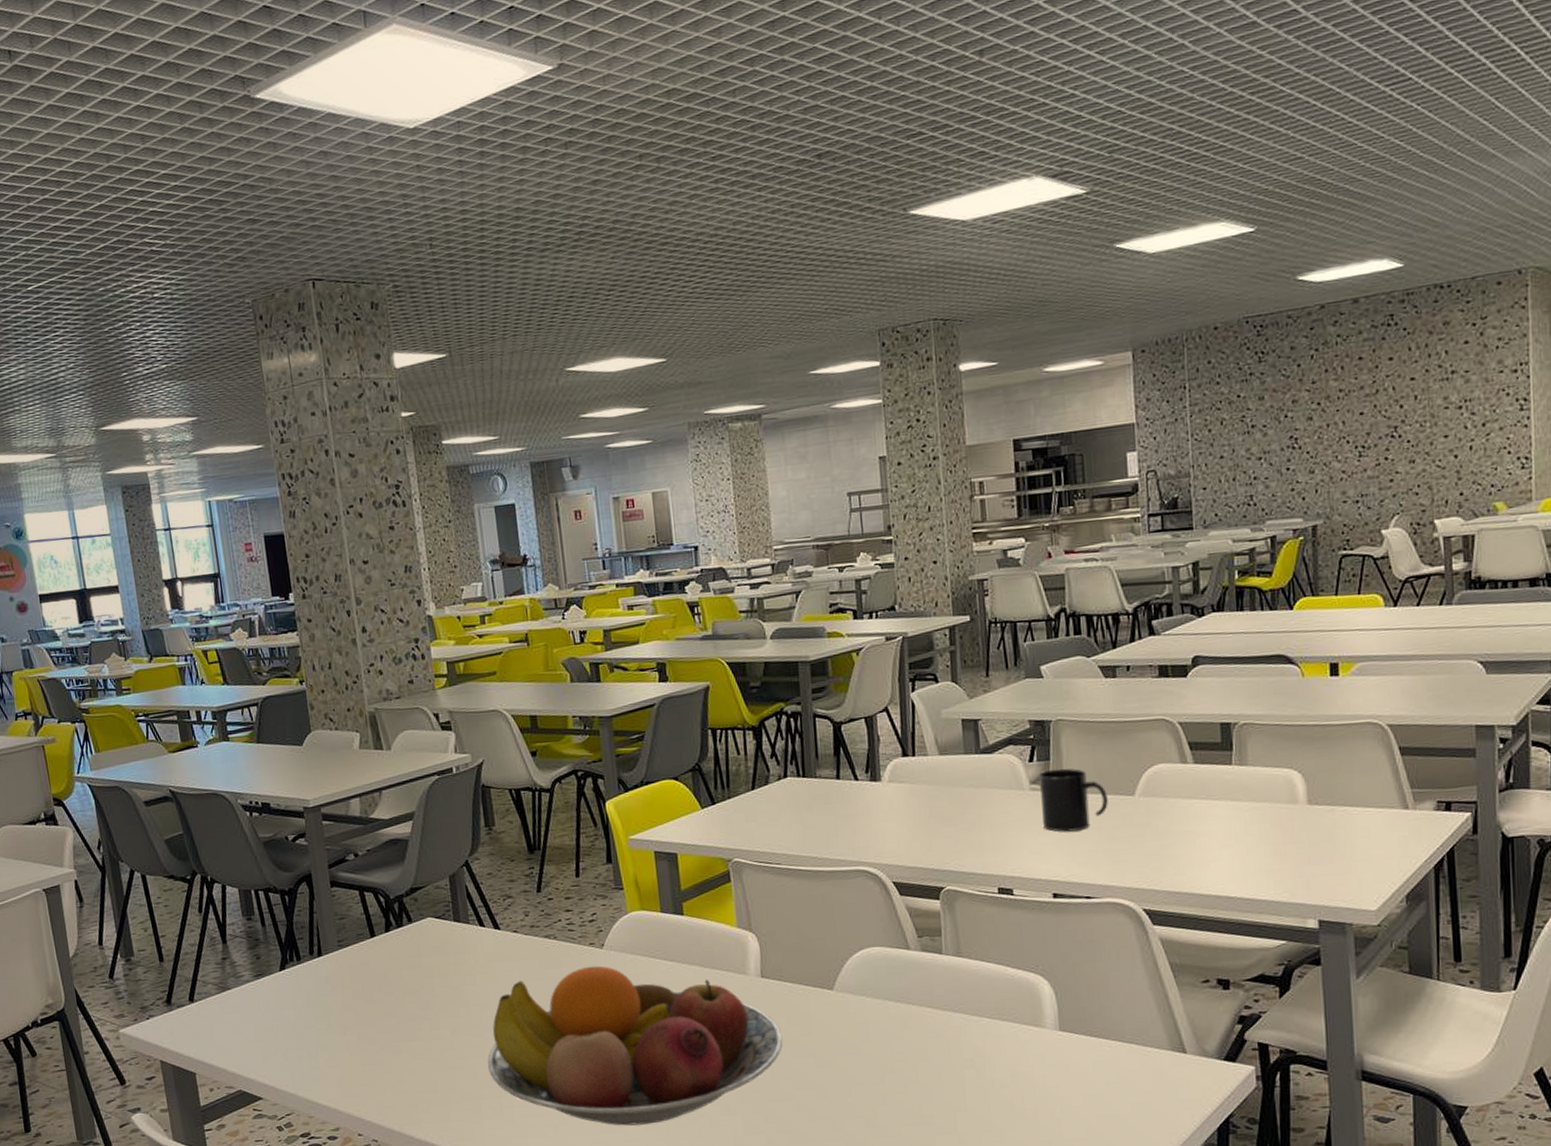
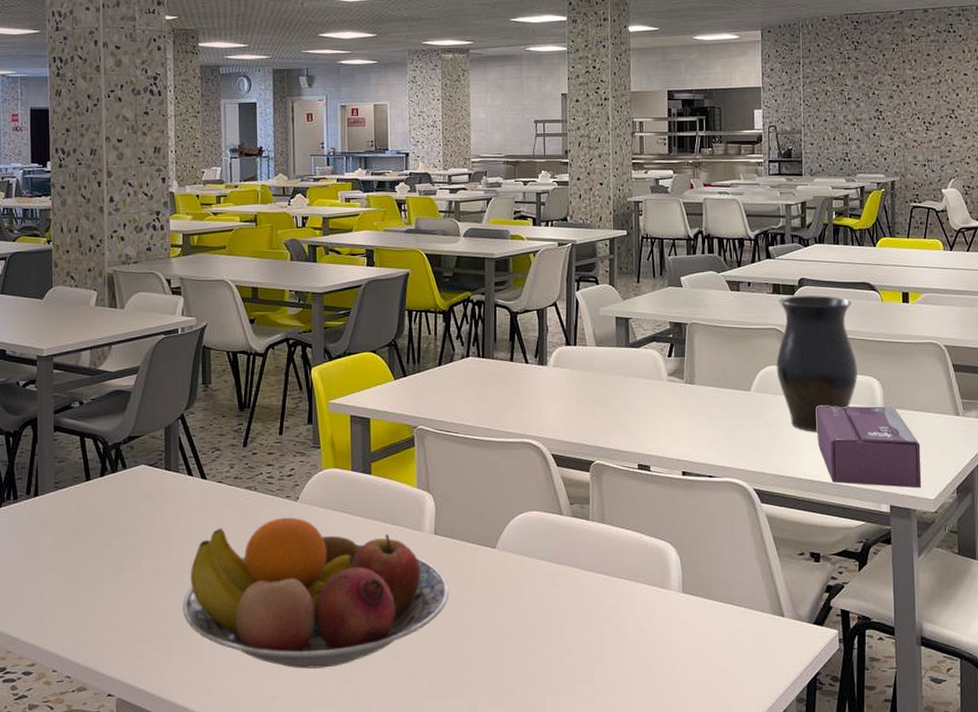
mug: present [1039,768,1108,832] -> none [675,364,729,419]
vase: none [1166,675,1273,839] -> present [776,295,857,432]
tissue box: none [1220,803,1360,899] -> present [816,405,922,488]

